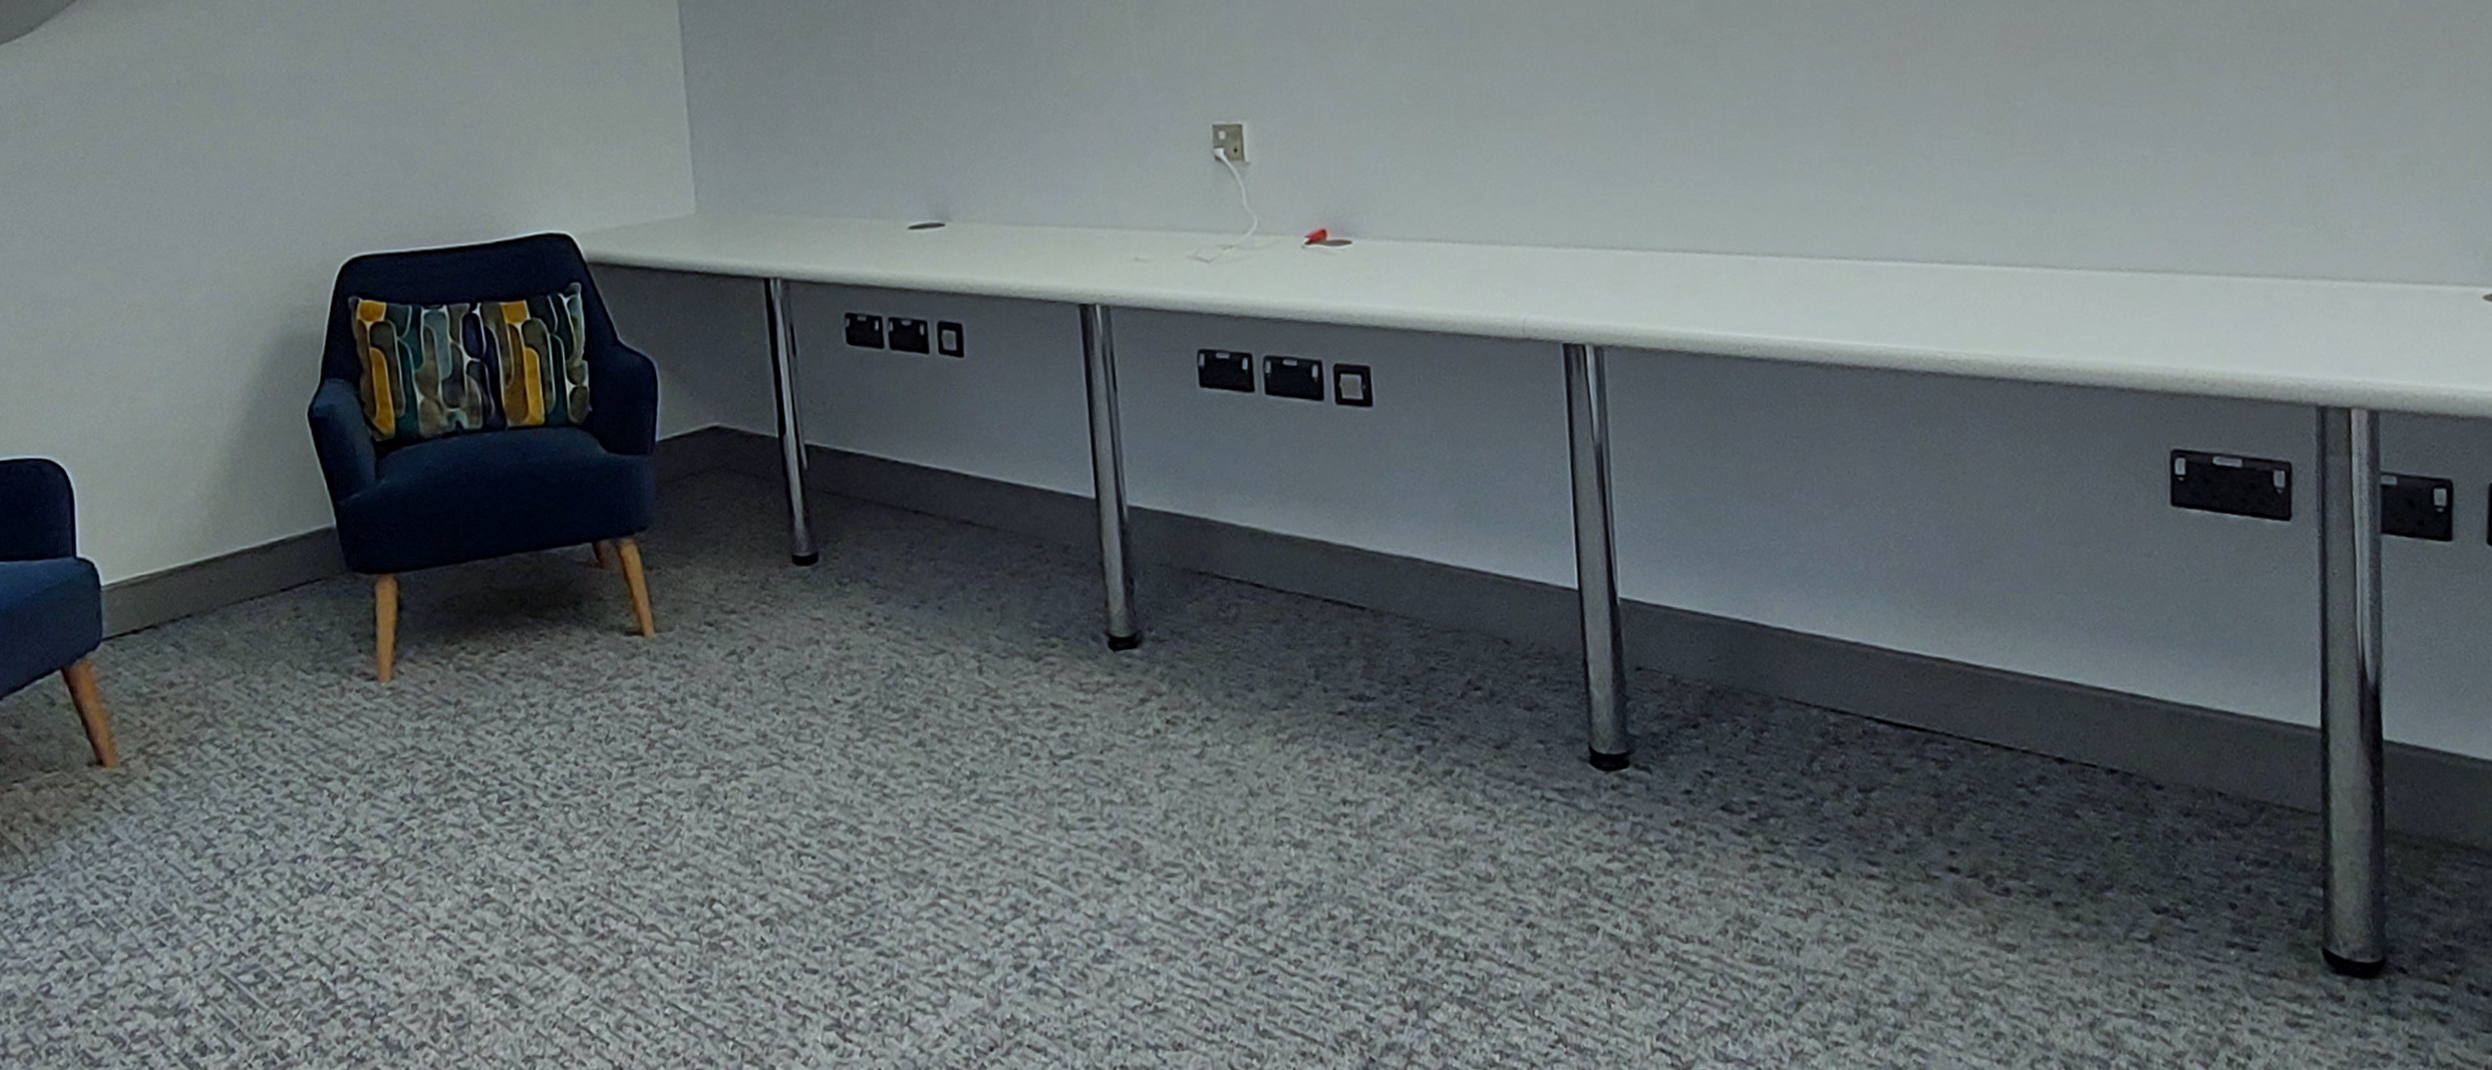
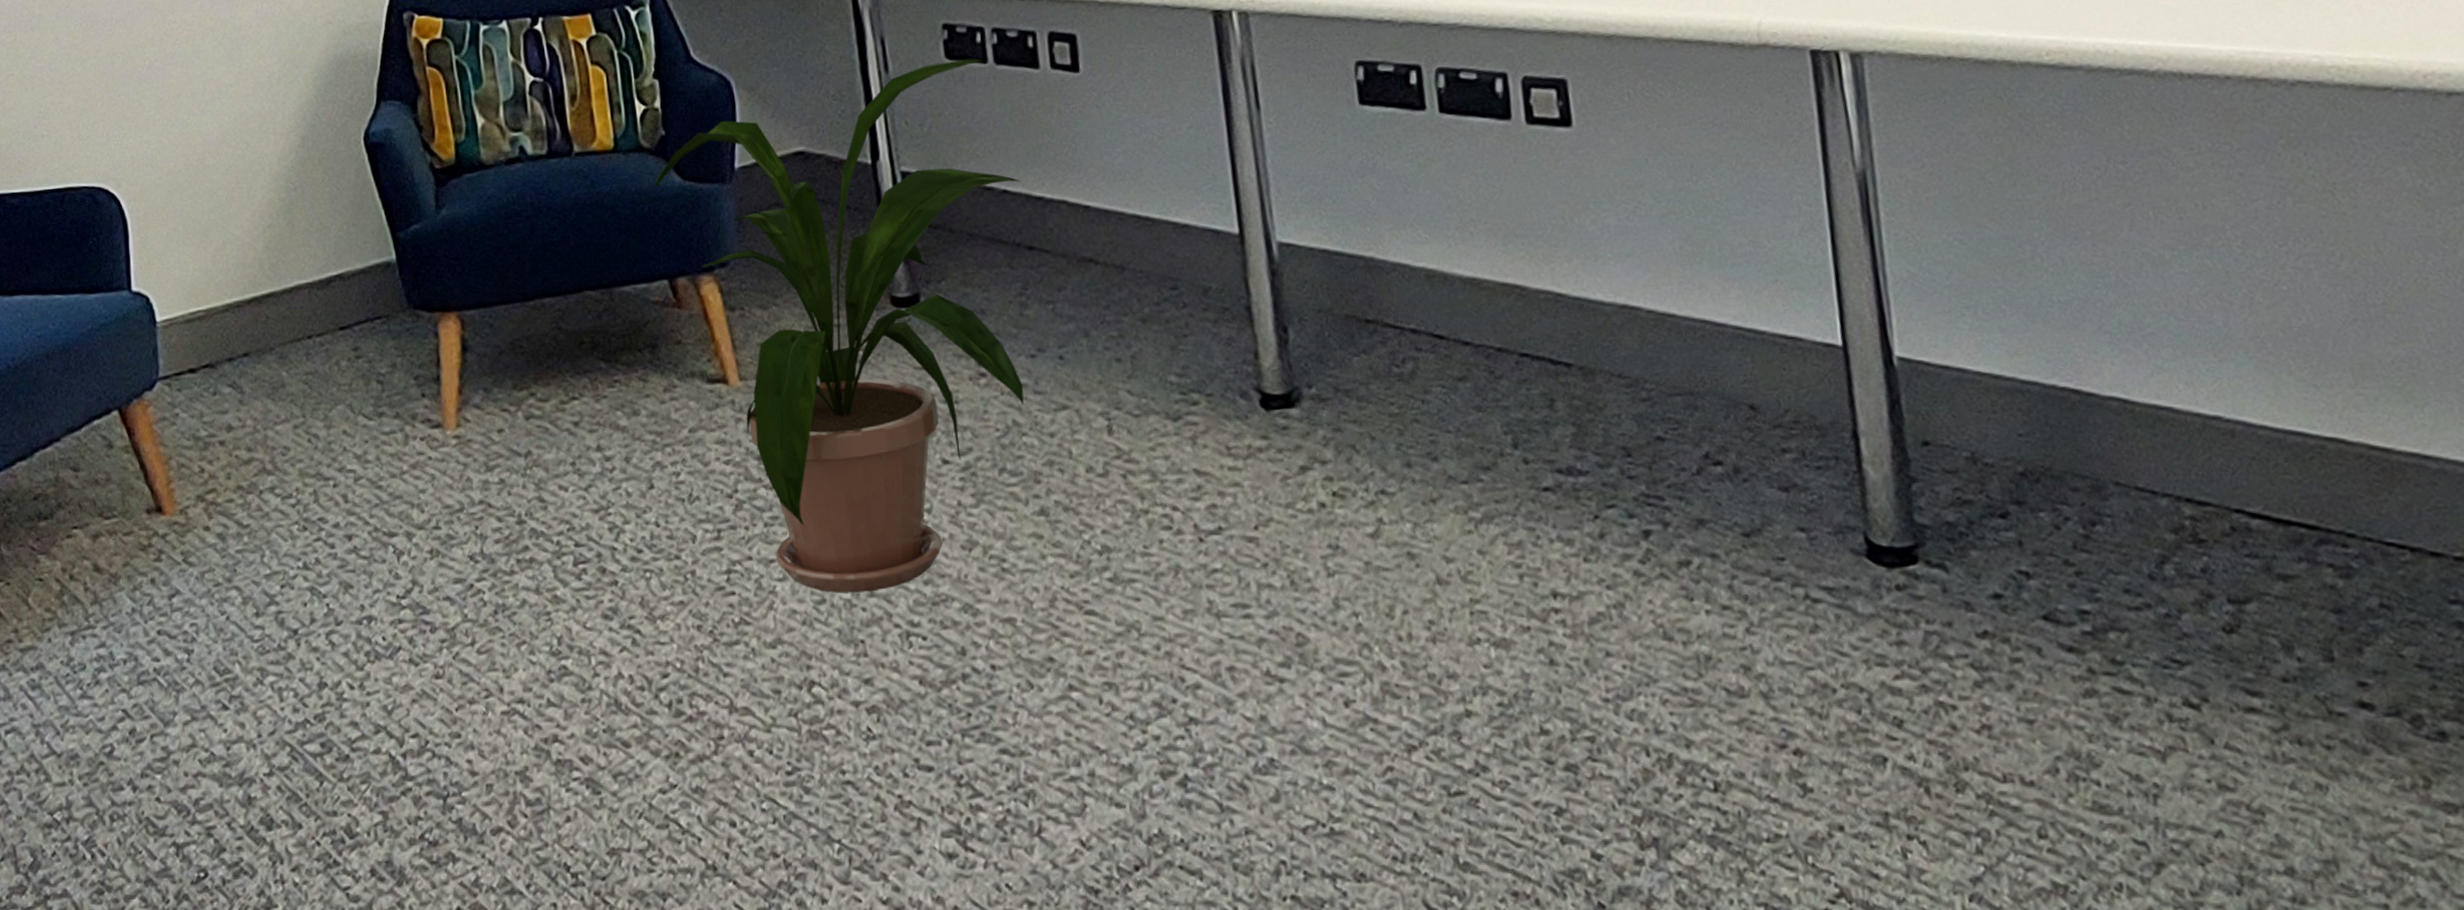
house plant: none [581,344,911,820] -> present [654,58,1024,593]

